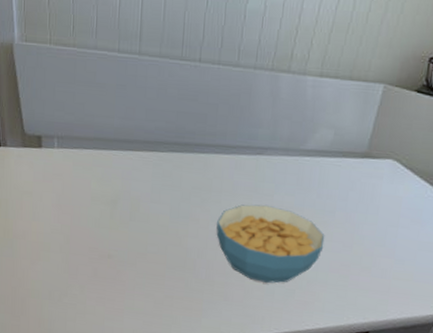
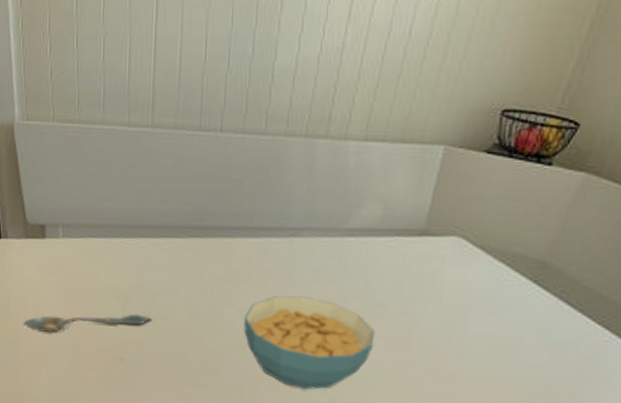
spoon: none [20,216,137,232] -> present [23,314,152,334]

